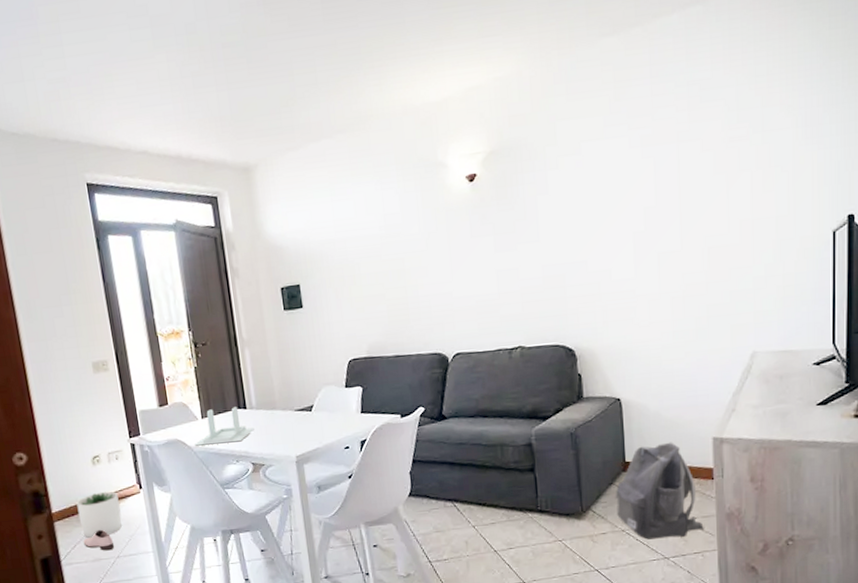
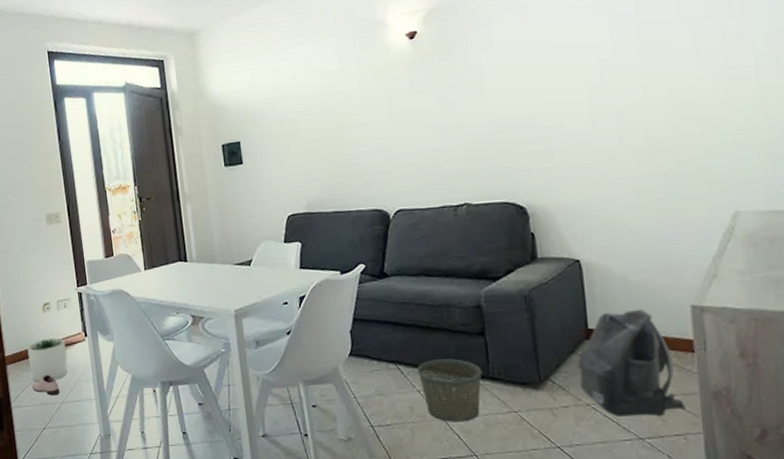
napkin holder: present [195,407,254,446] -> none [137,259,194,297]
basket: none [472,494,532,554] -> present [416,359,483,422]

